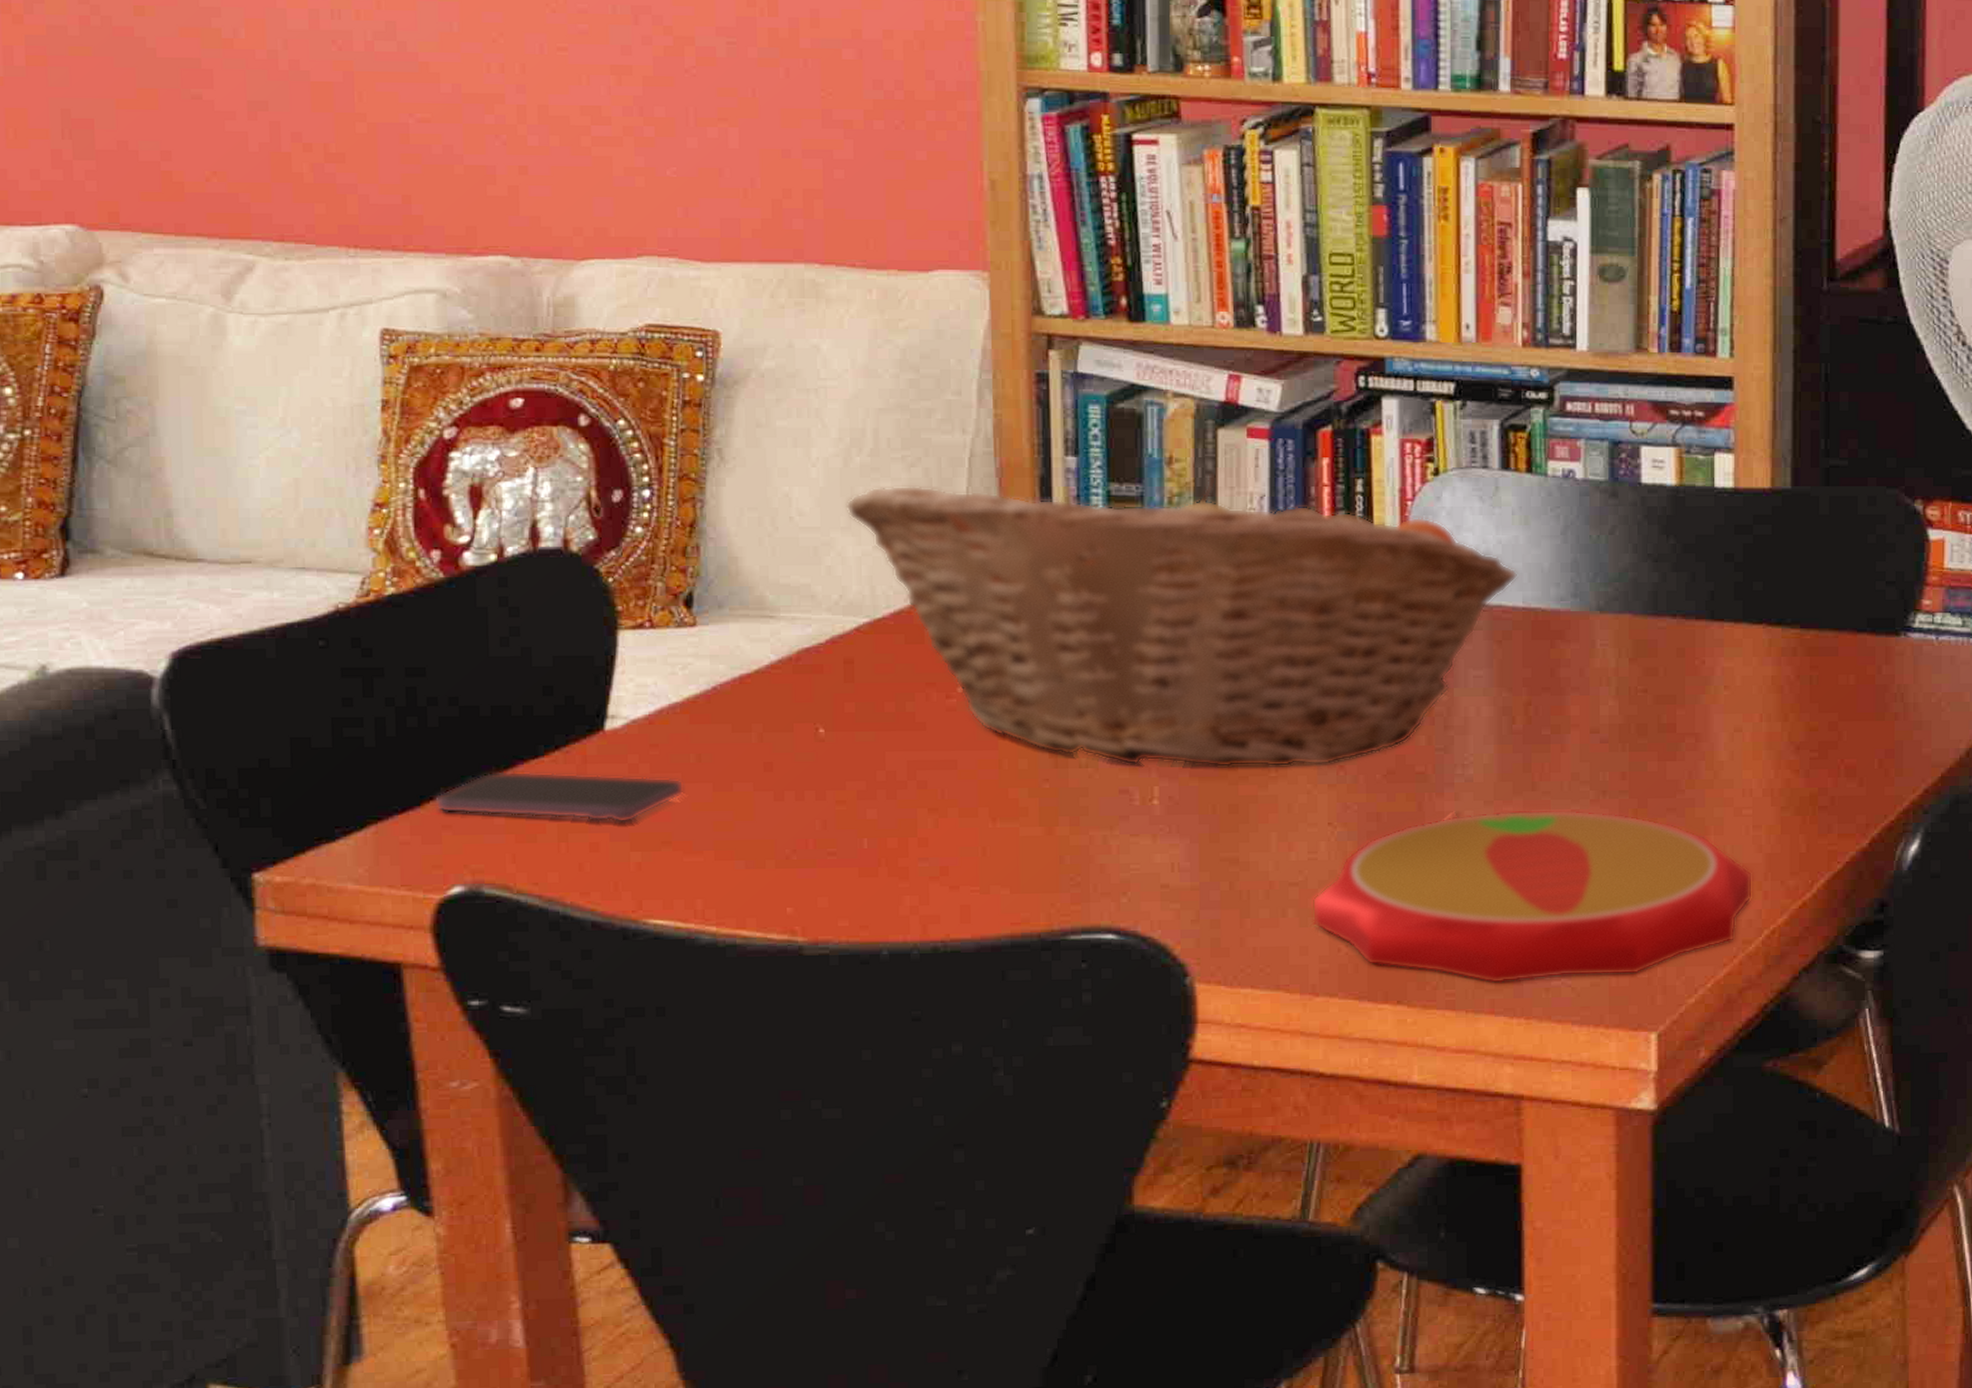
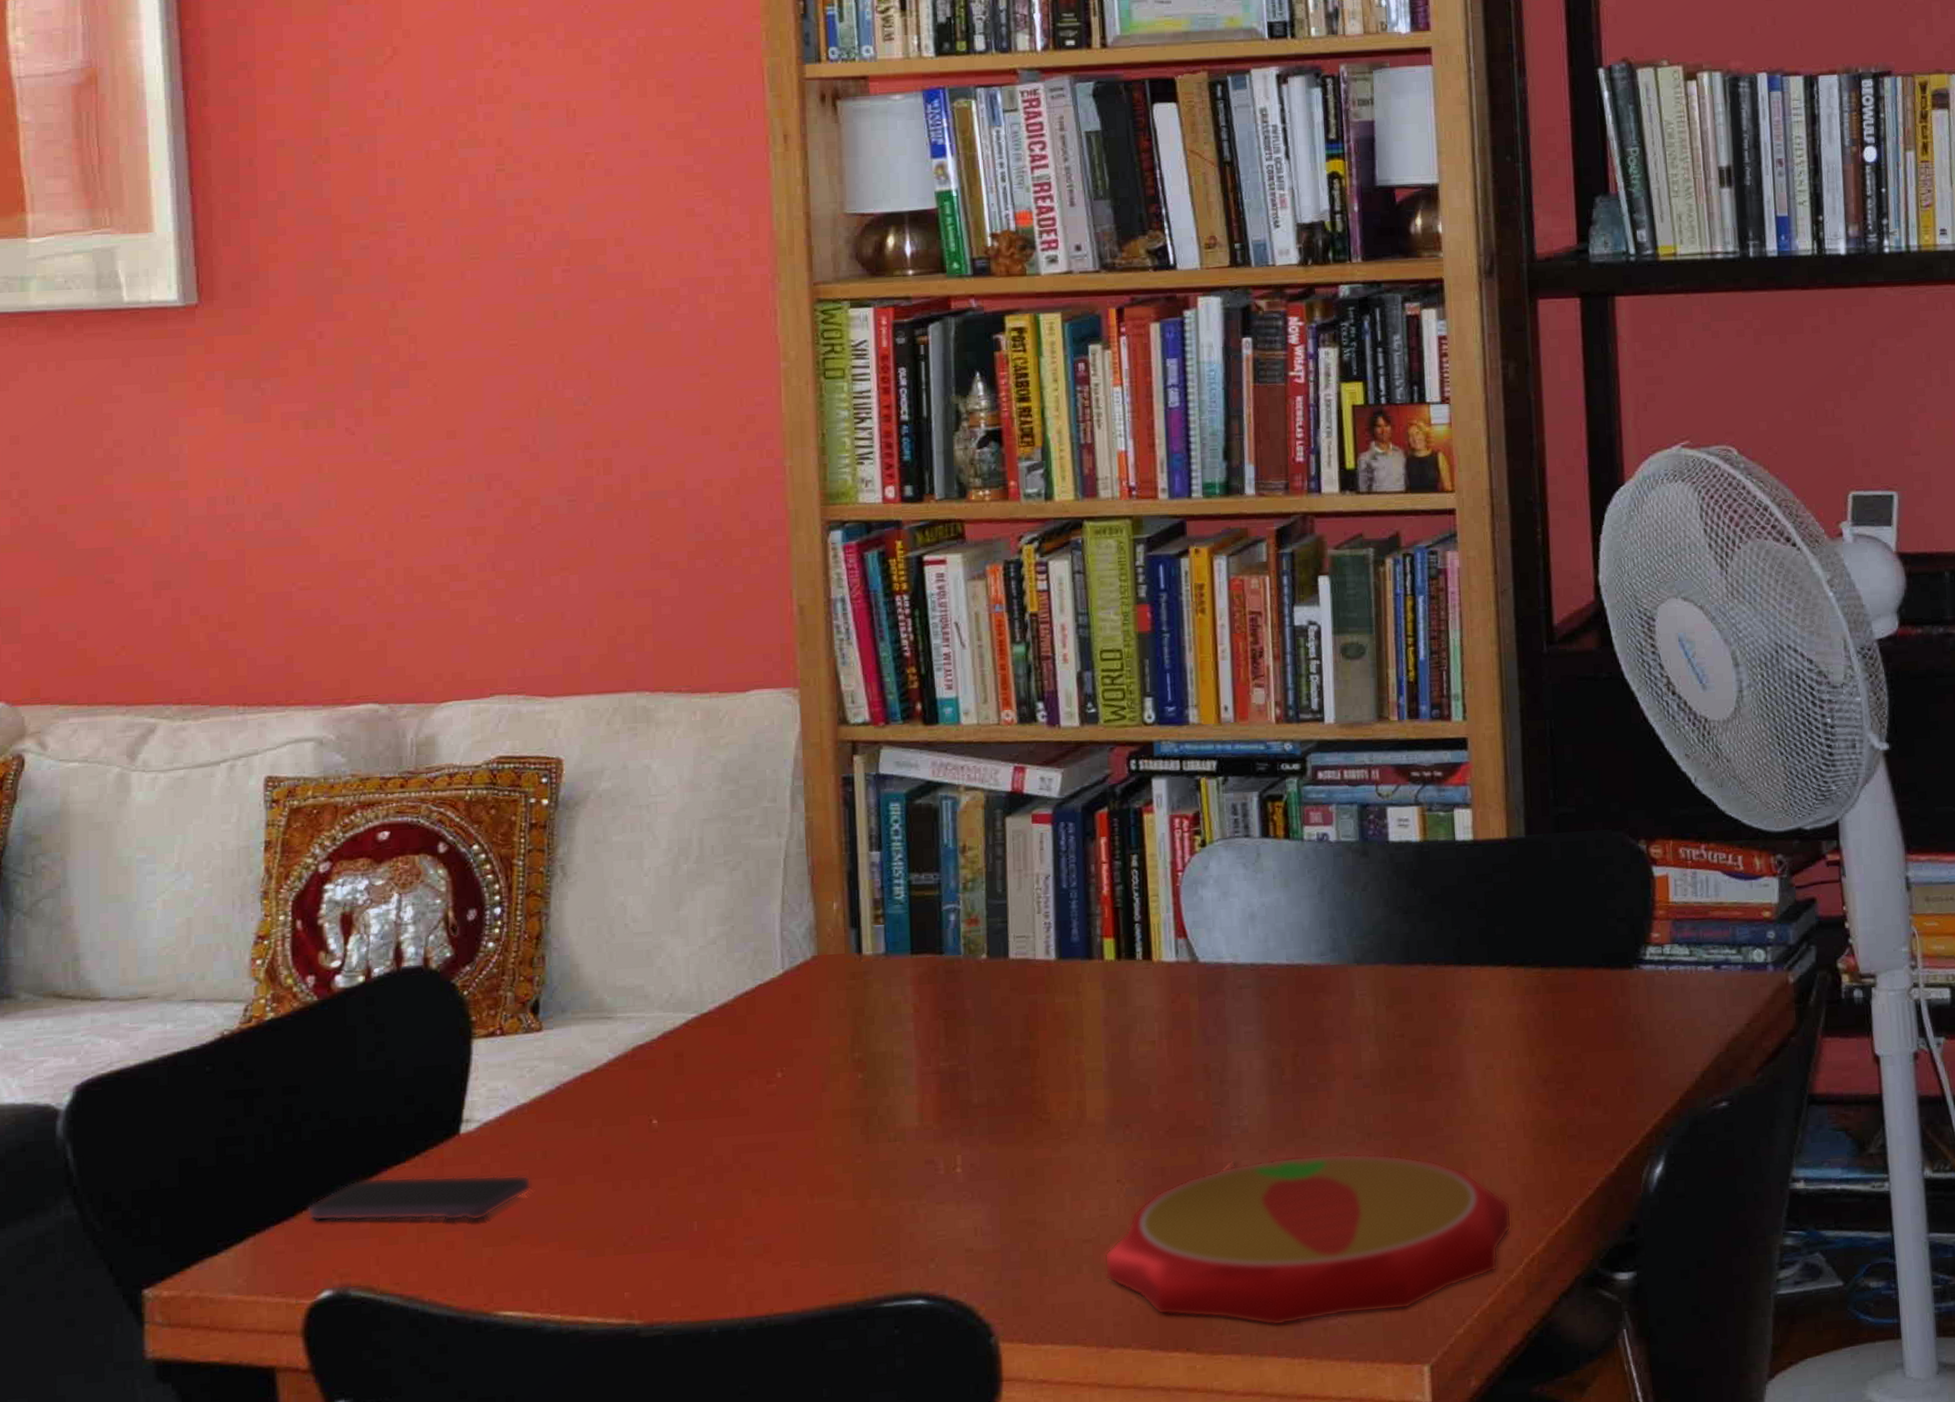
fruit basket: present [846,471,1518,768] -> none [675,856,1282,1137]

